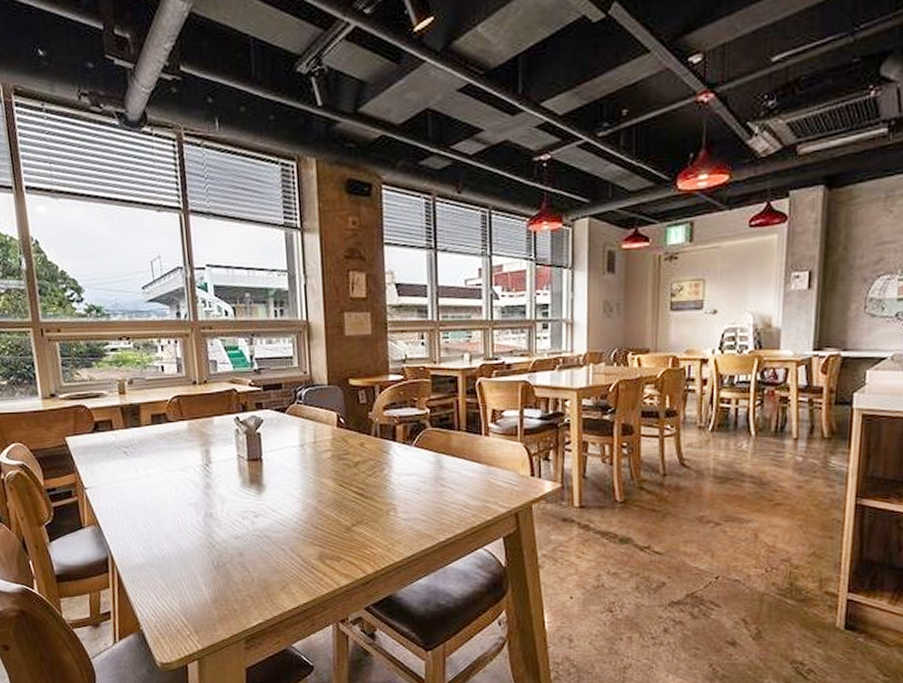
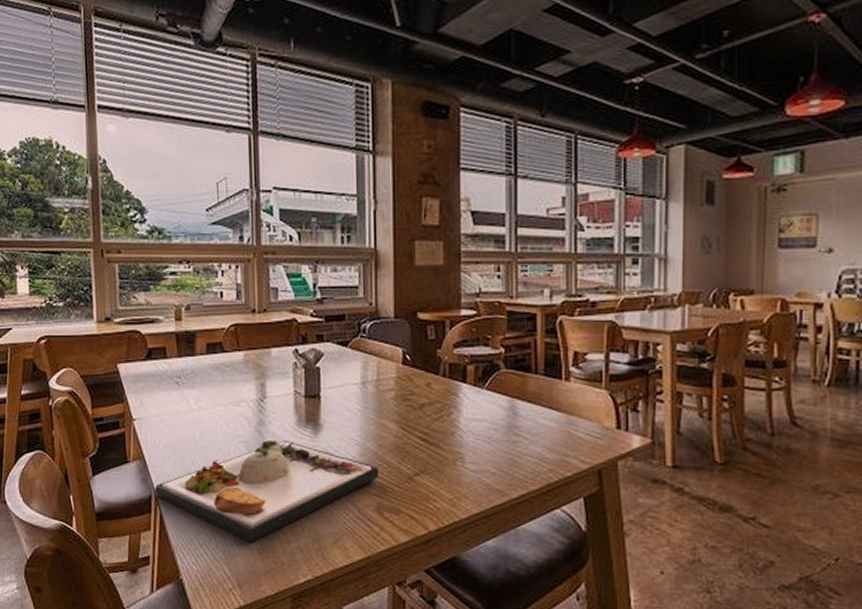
dinner plate: none [110,500,320,594] -> present [154,439,380,544]

